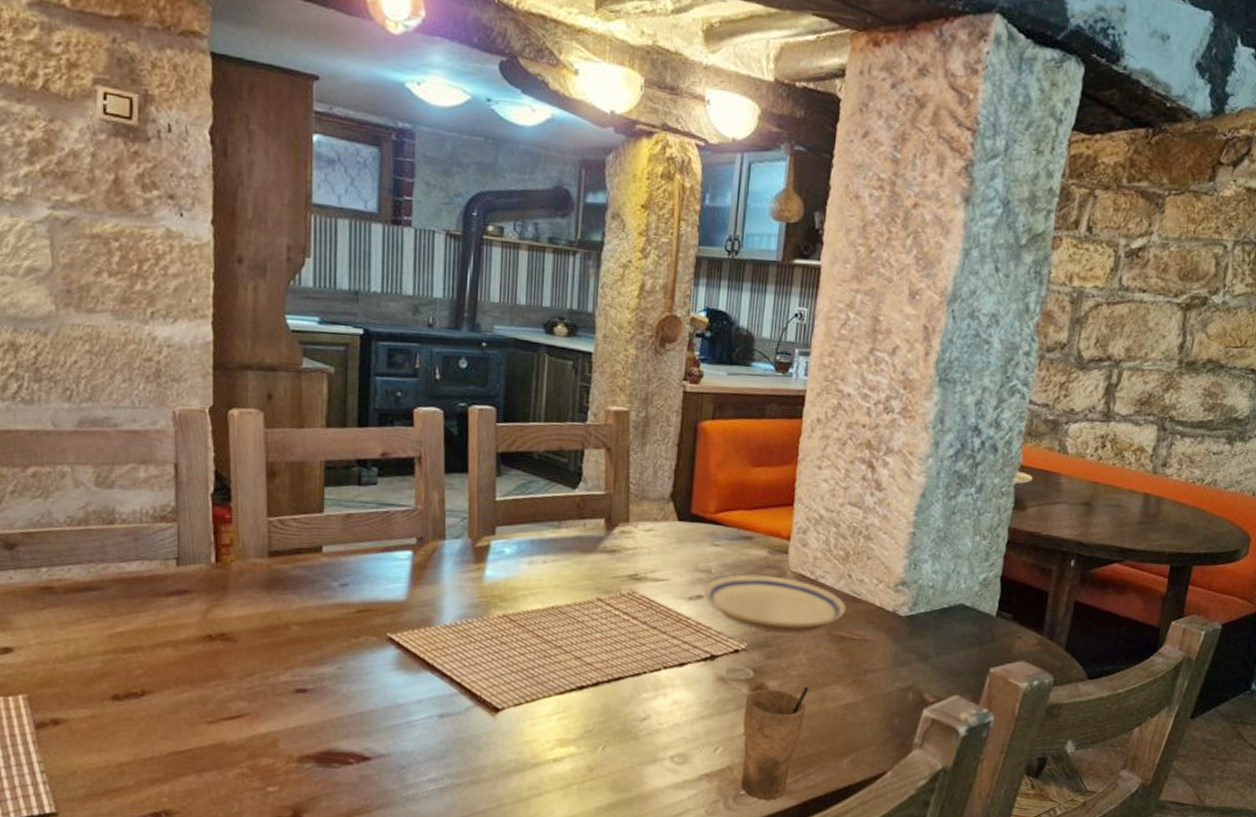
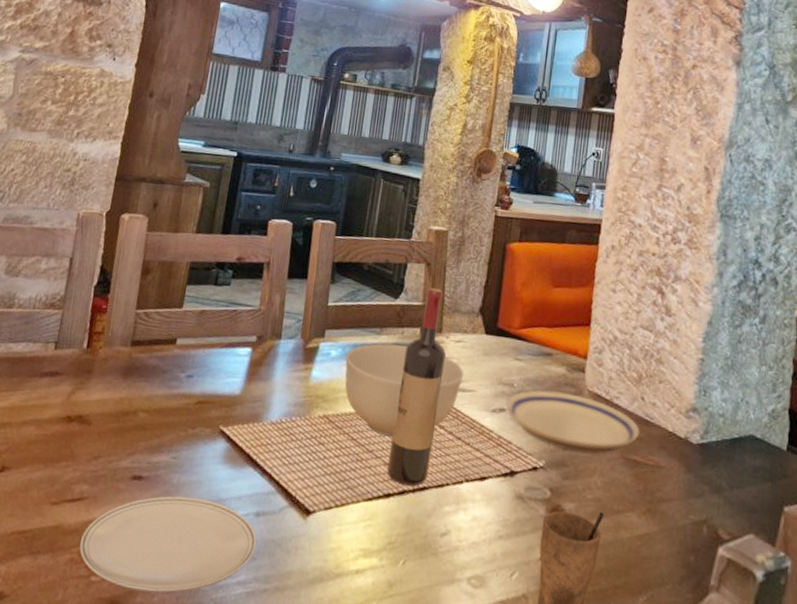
plate: none [248,704,444,797] -> present [79,496,257,594]
bowl: none [521,537,656,631] -> present [344,343,464,437]
wine bottle: none [578,475,636,676] -> present [387,287,447,486]

